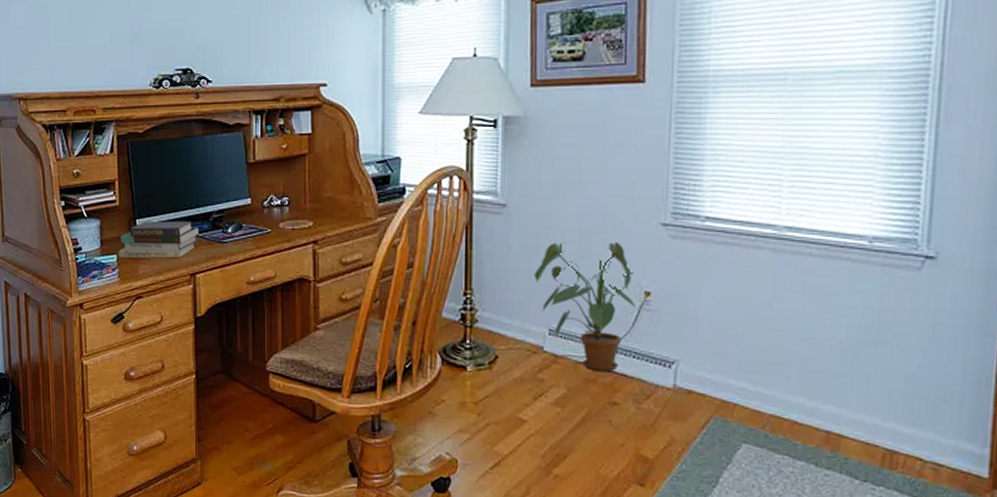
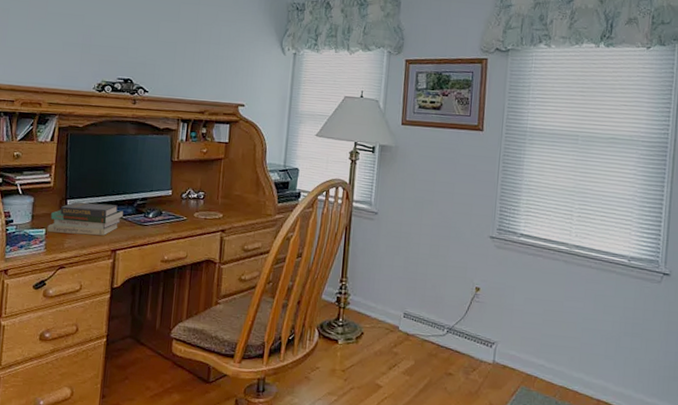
house plant: present [535,242,637,372] -> none [395,245,470,349]

